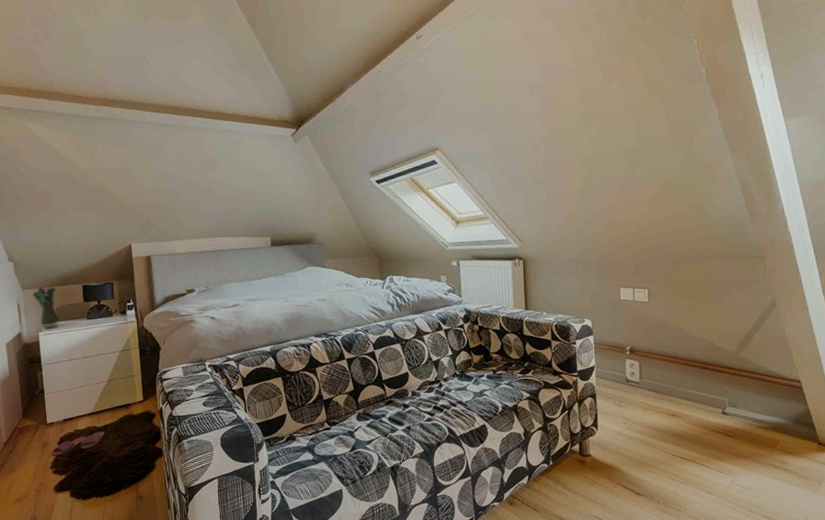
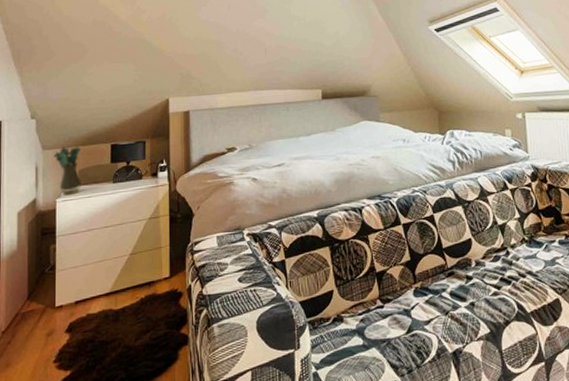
slippers: present [52,431,105,456] -> none [57,315,122,347]

